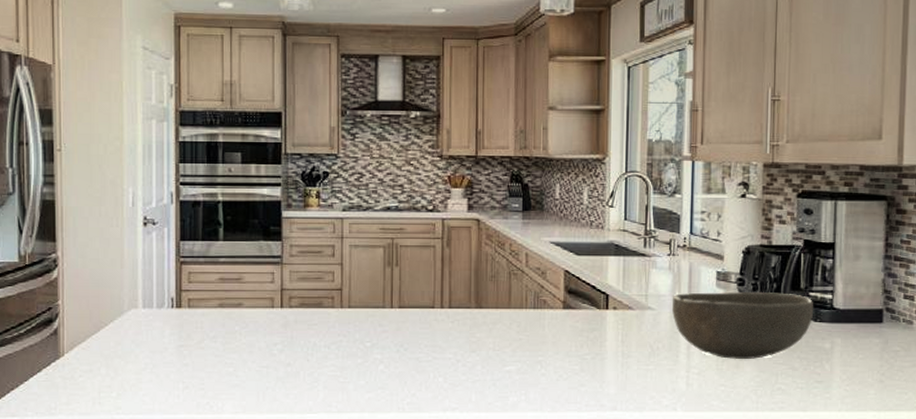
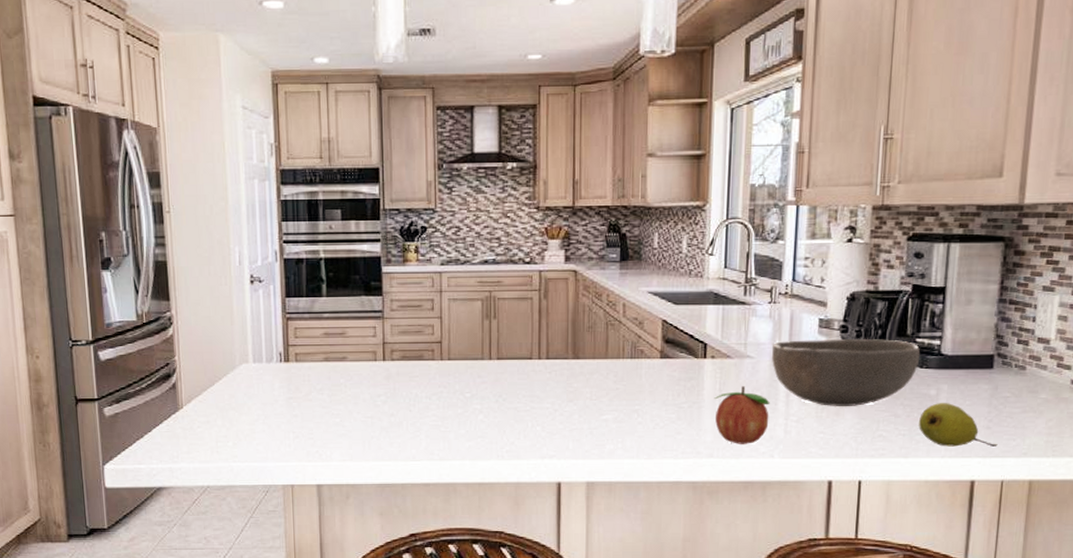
fruit: none [617,338,672,397] -> present [714,386,770,444]
fruit: none [815,355,891,400] -> present [919,402,998,447]

